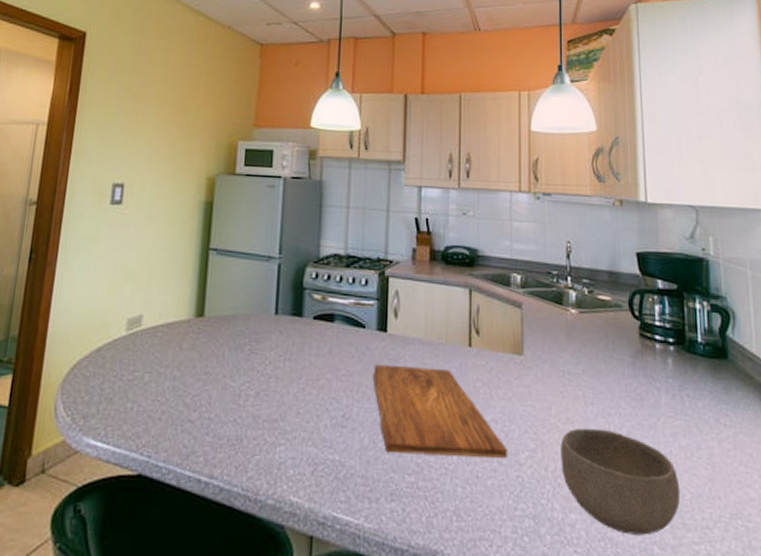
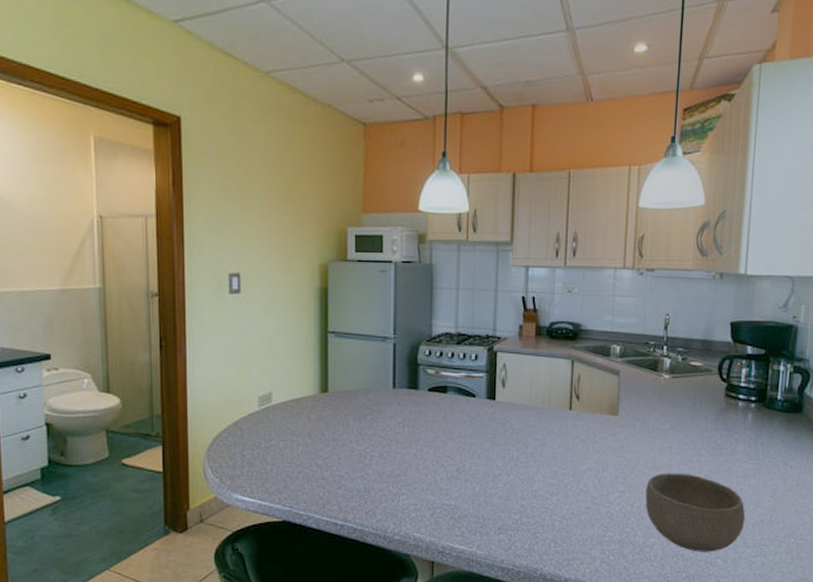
cutting board: present [373,364,508,458] -> none [483,427,600,498]

